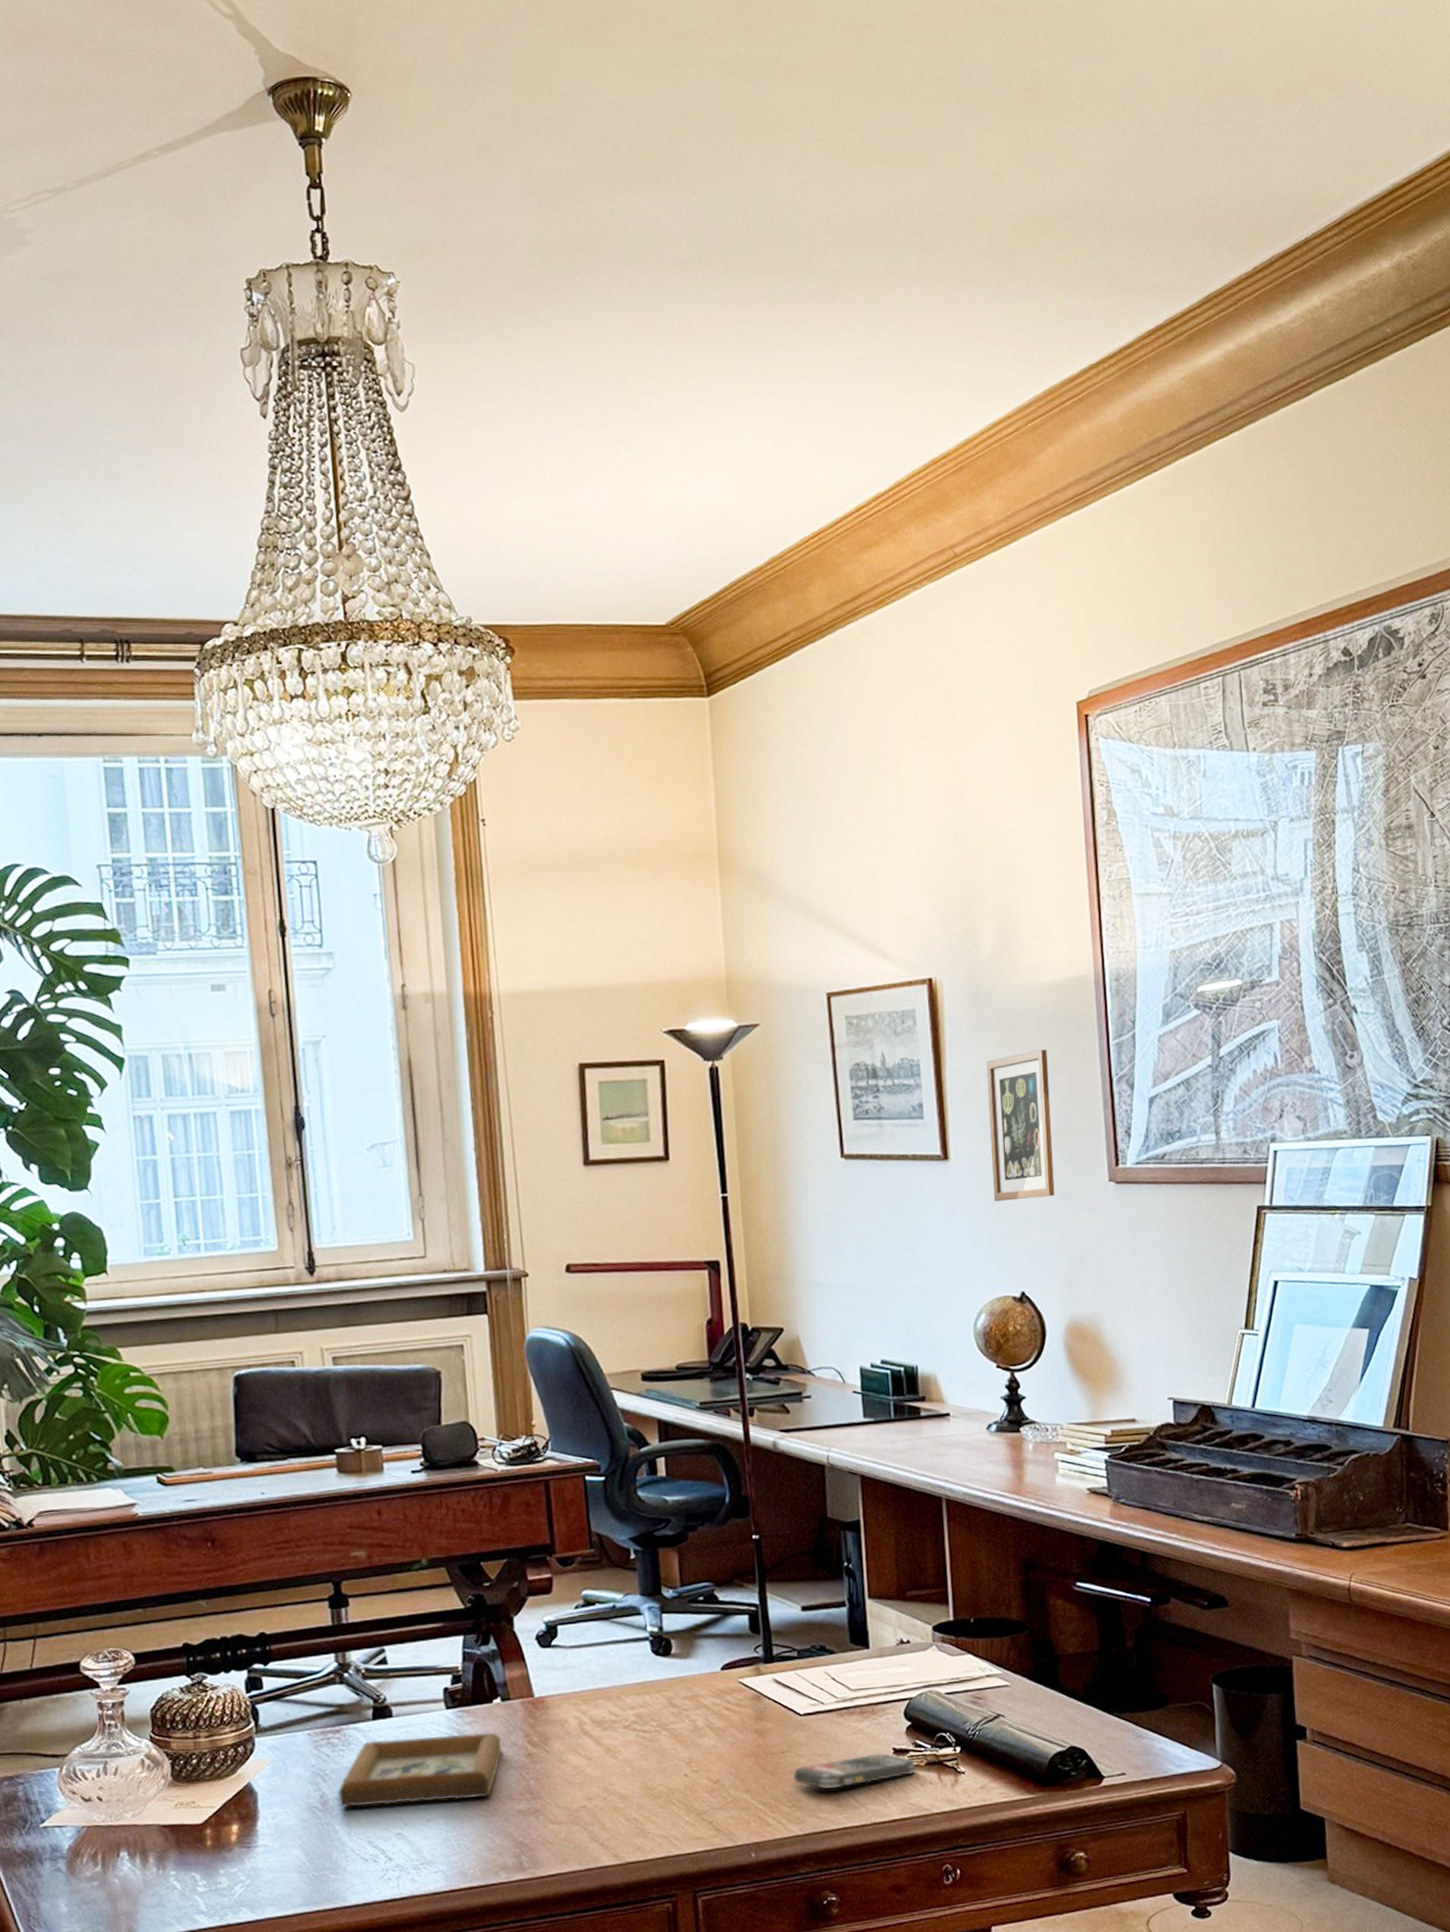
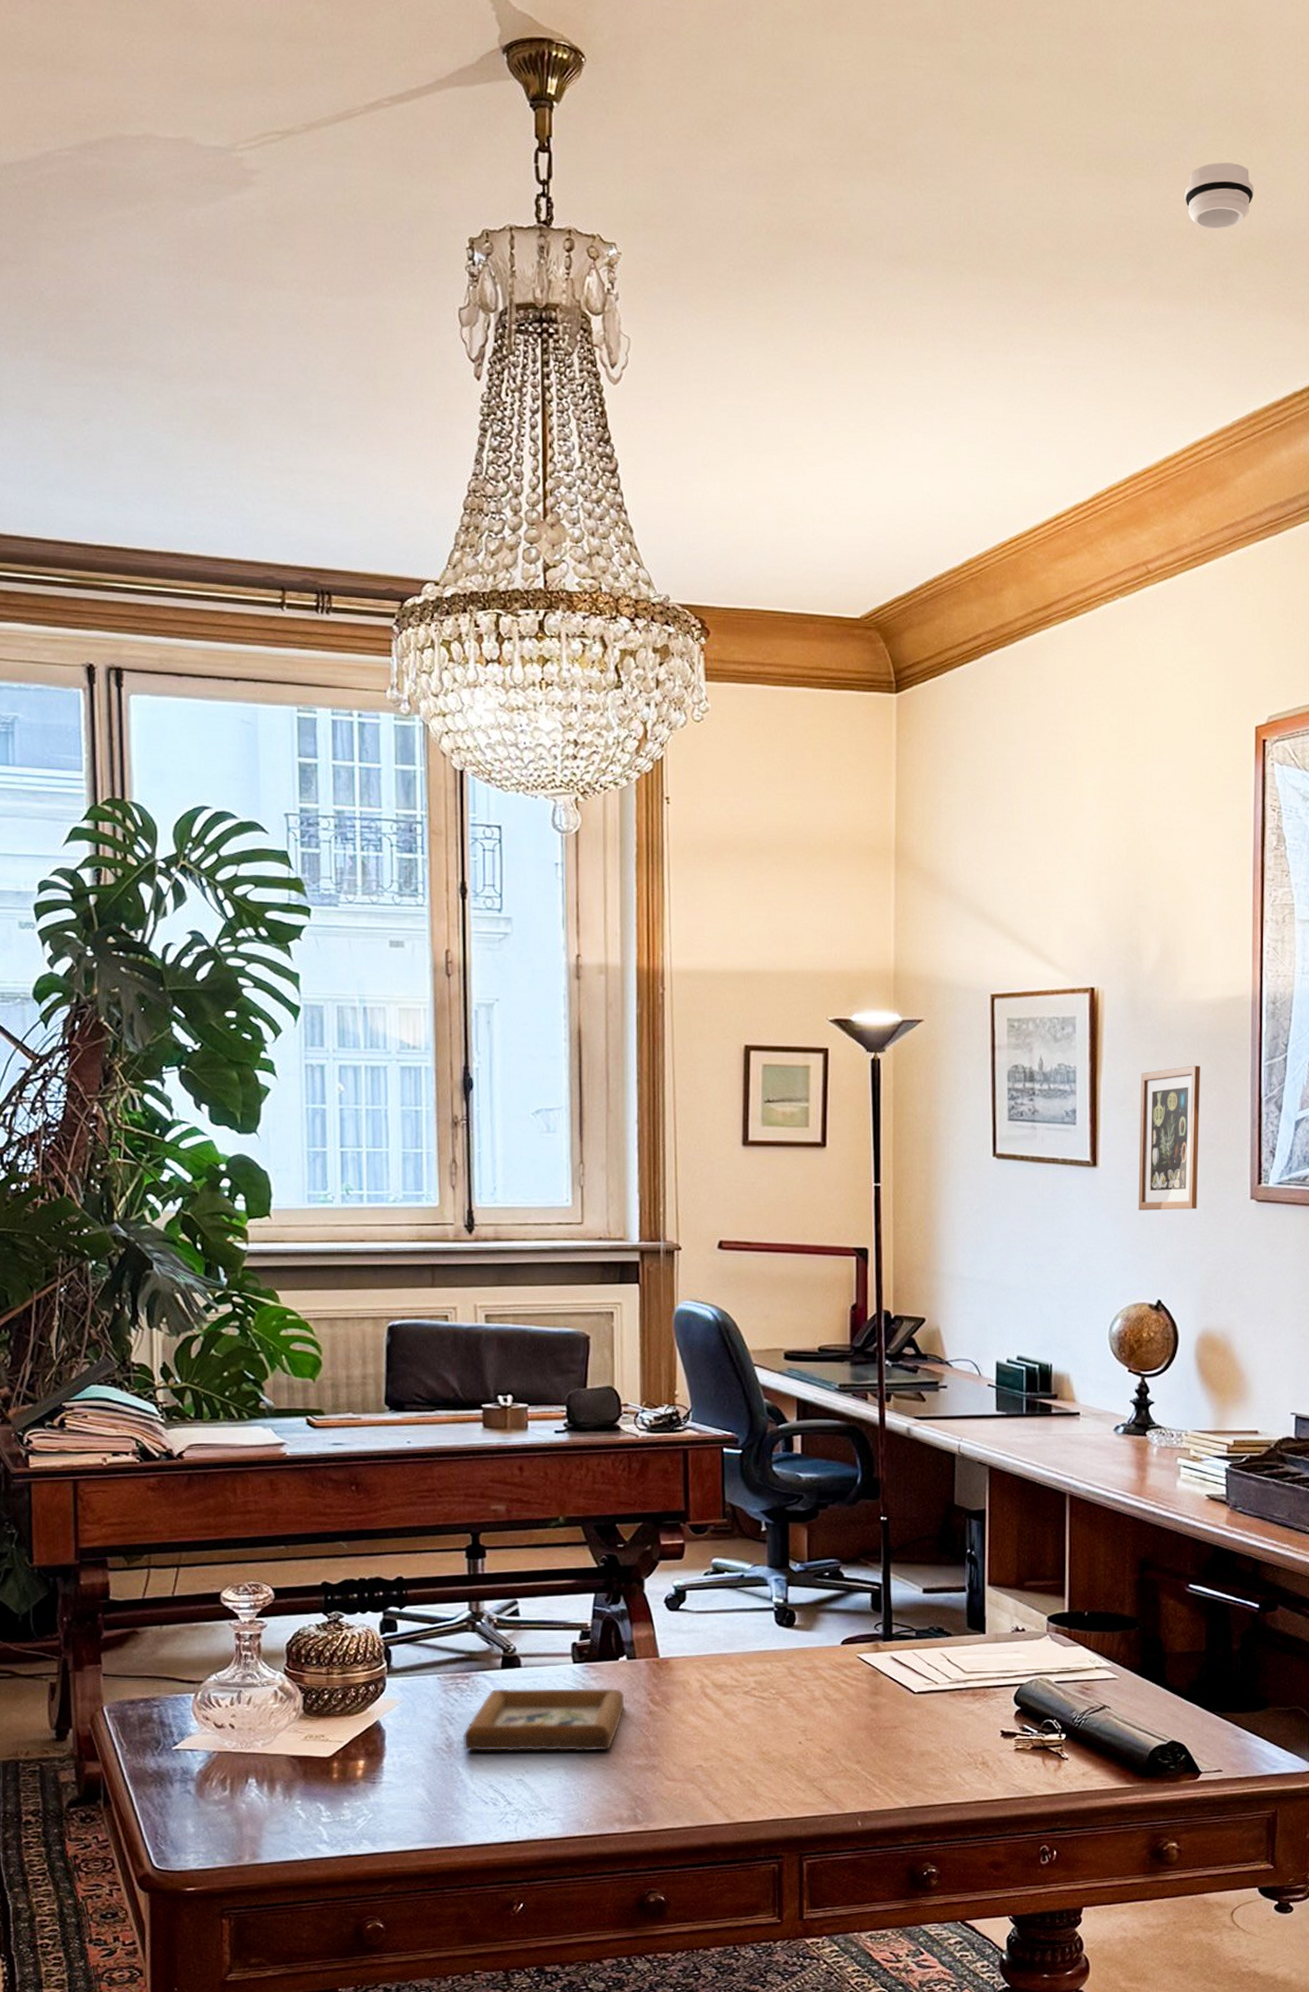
smartphone: present [792,1753,917,1790] -> none [902,1734,1023,1766]
smoke detector: none [963,143,1033,211] -> present [1184,162,1254,230]

